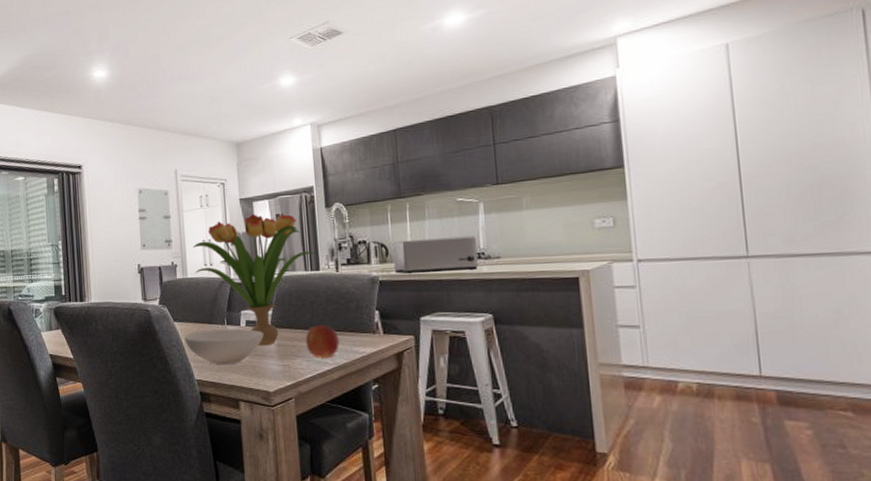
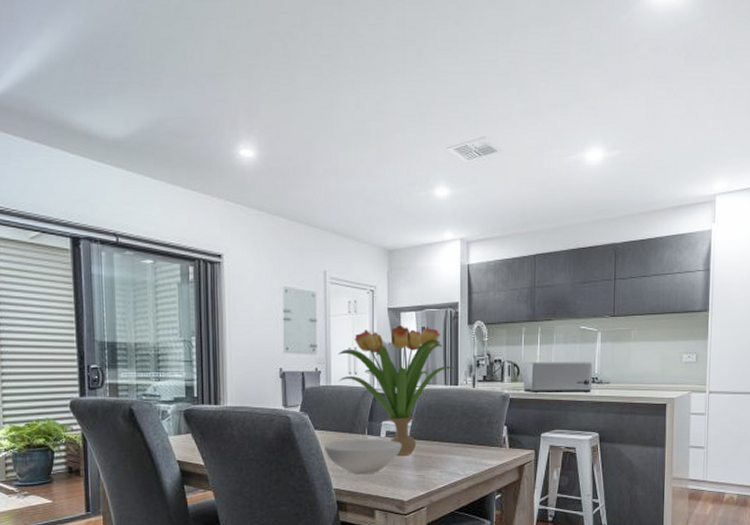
fruit: present [305,324,341,357] -> none [440,437,472,468]

